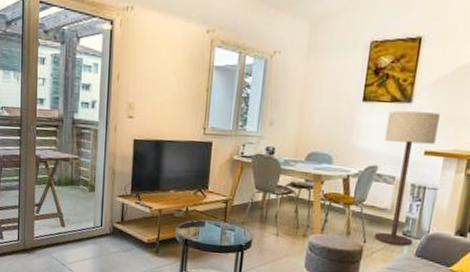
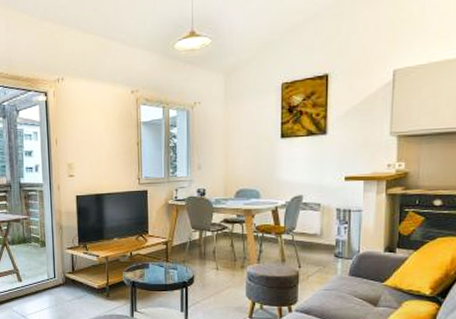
floor lamp: present [375,110,440,247] -> none [306,141,354,267]

